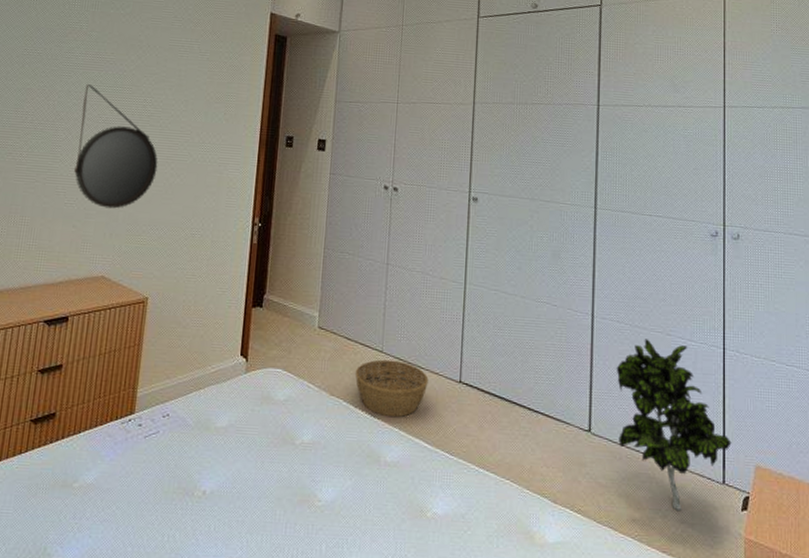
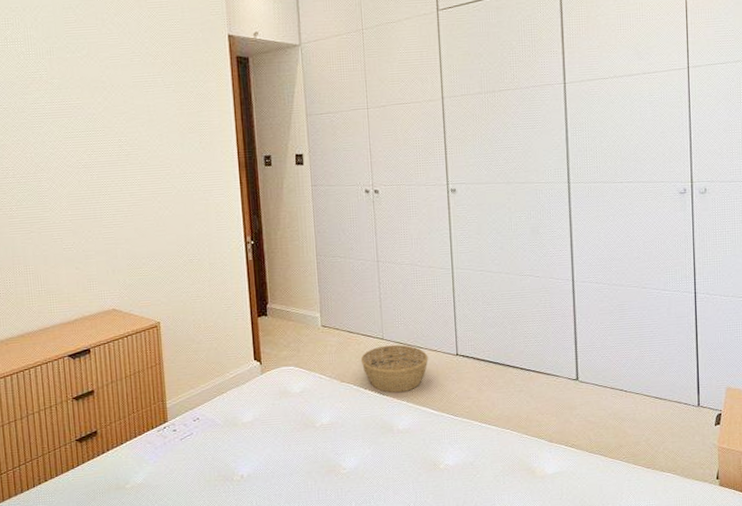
home mirror: present [74,84,158,209] -> none [58,132,146,248]
indoor plant: present [616,339,732,510] -> none [597,294,705,433]

